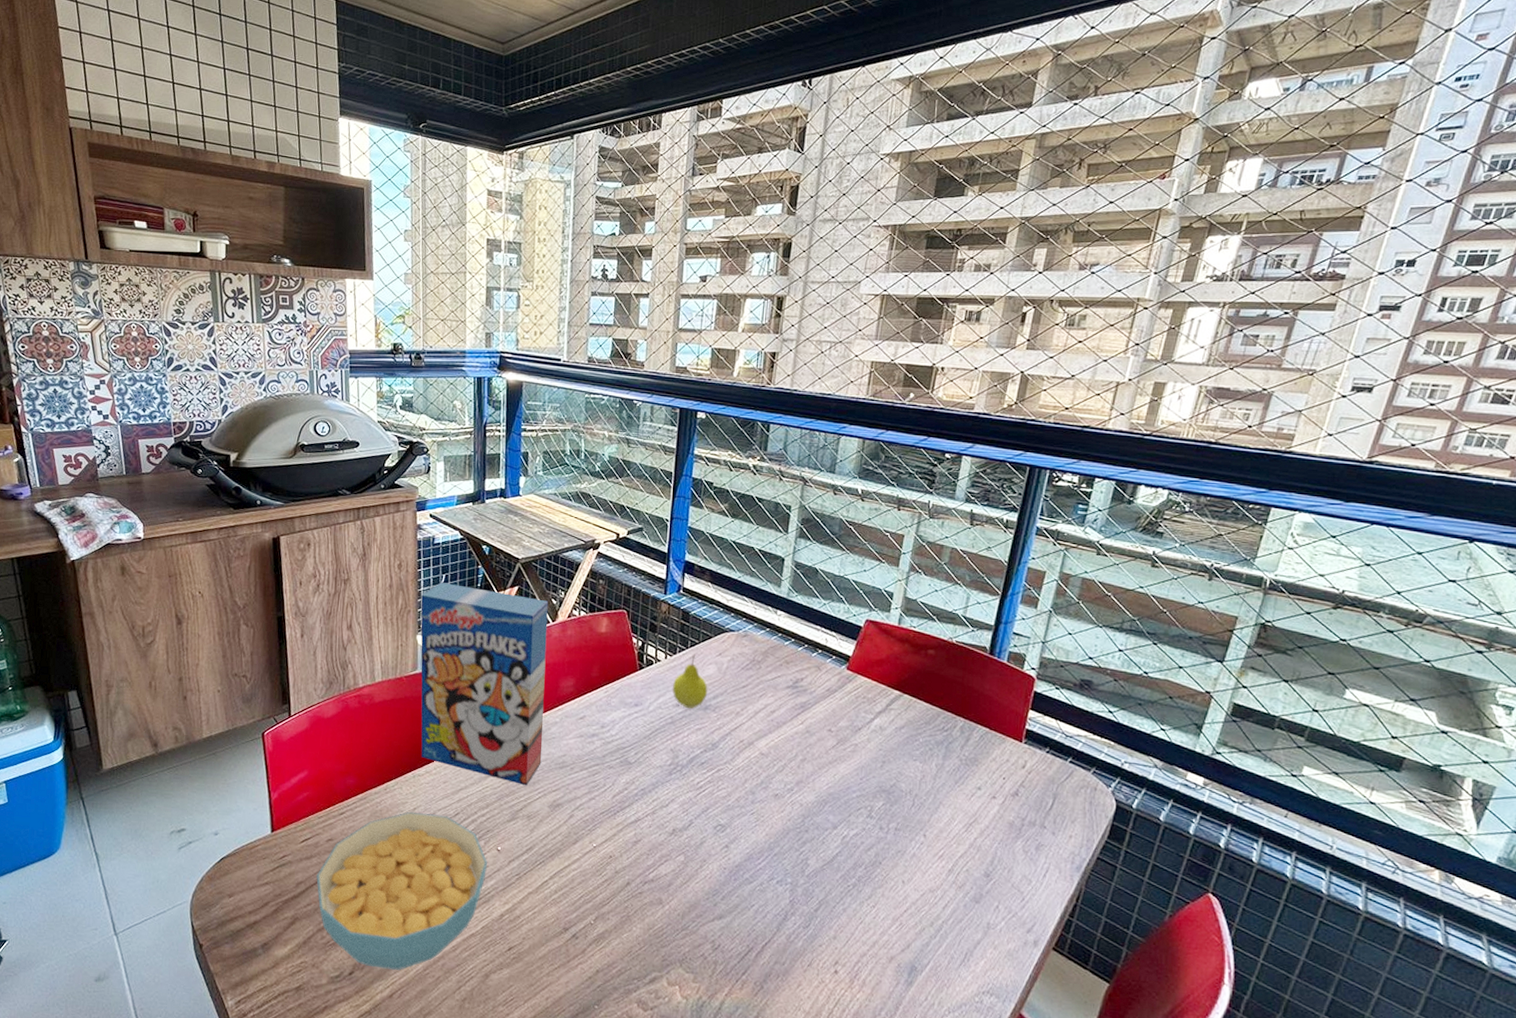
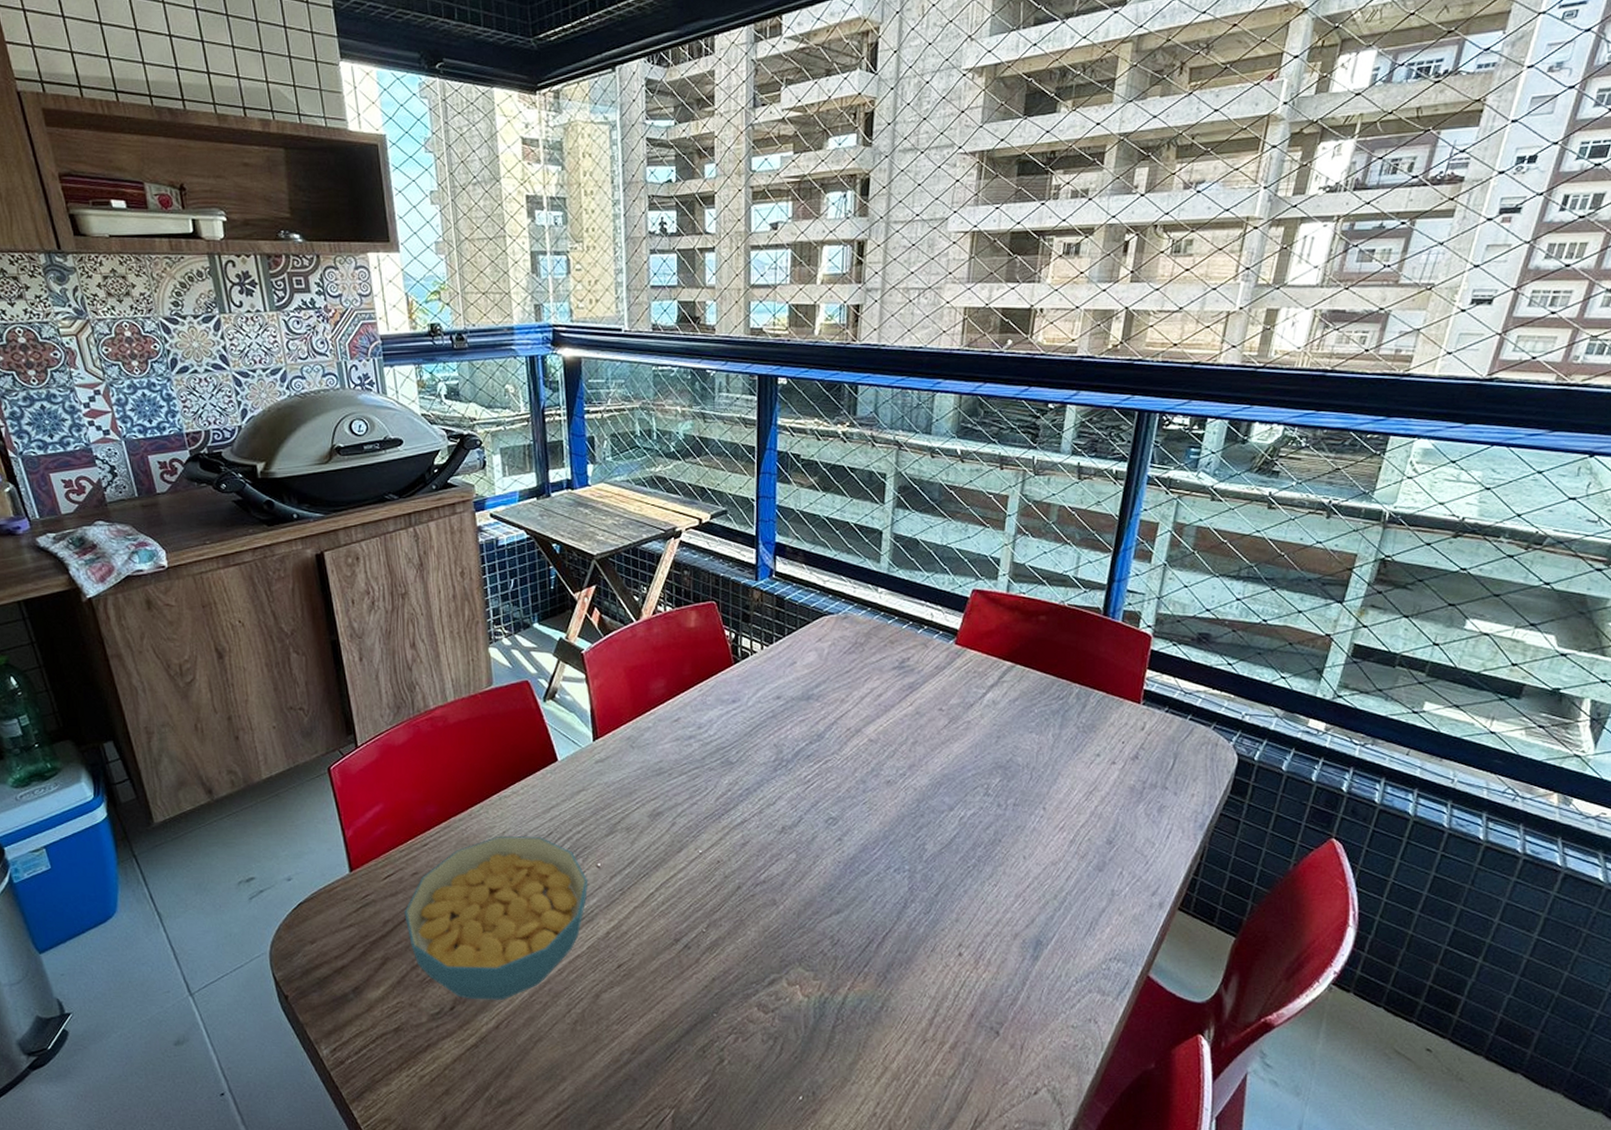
cereal box: present [420,582,549,786] -> none [489,588,637,797]
fruit: present [672,654,708,709] -> none [771,642,810,701]

